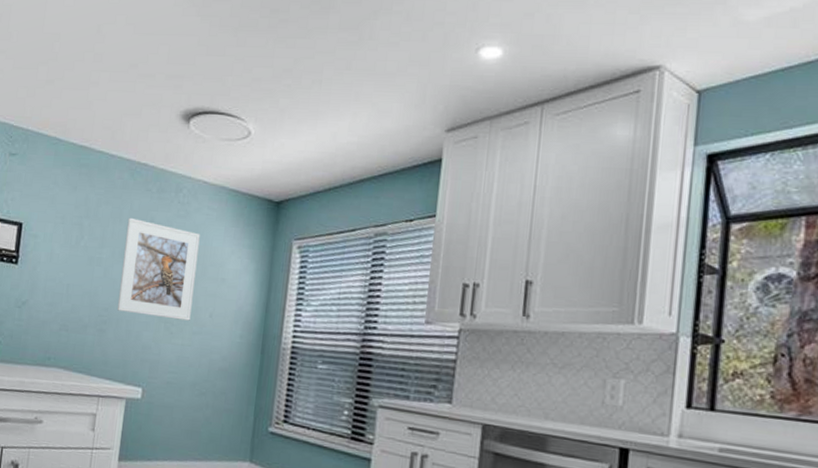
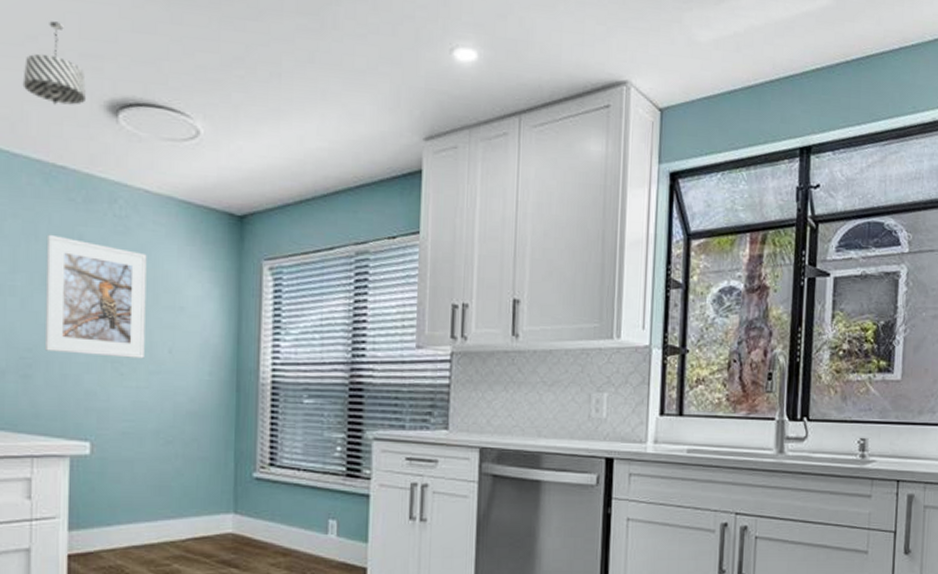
pendant light: none [123,52,168,116] -> present [22,21,86,105]

